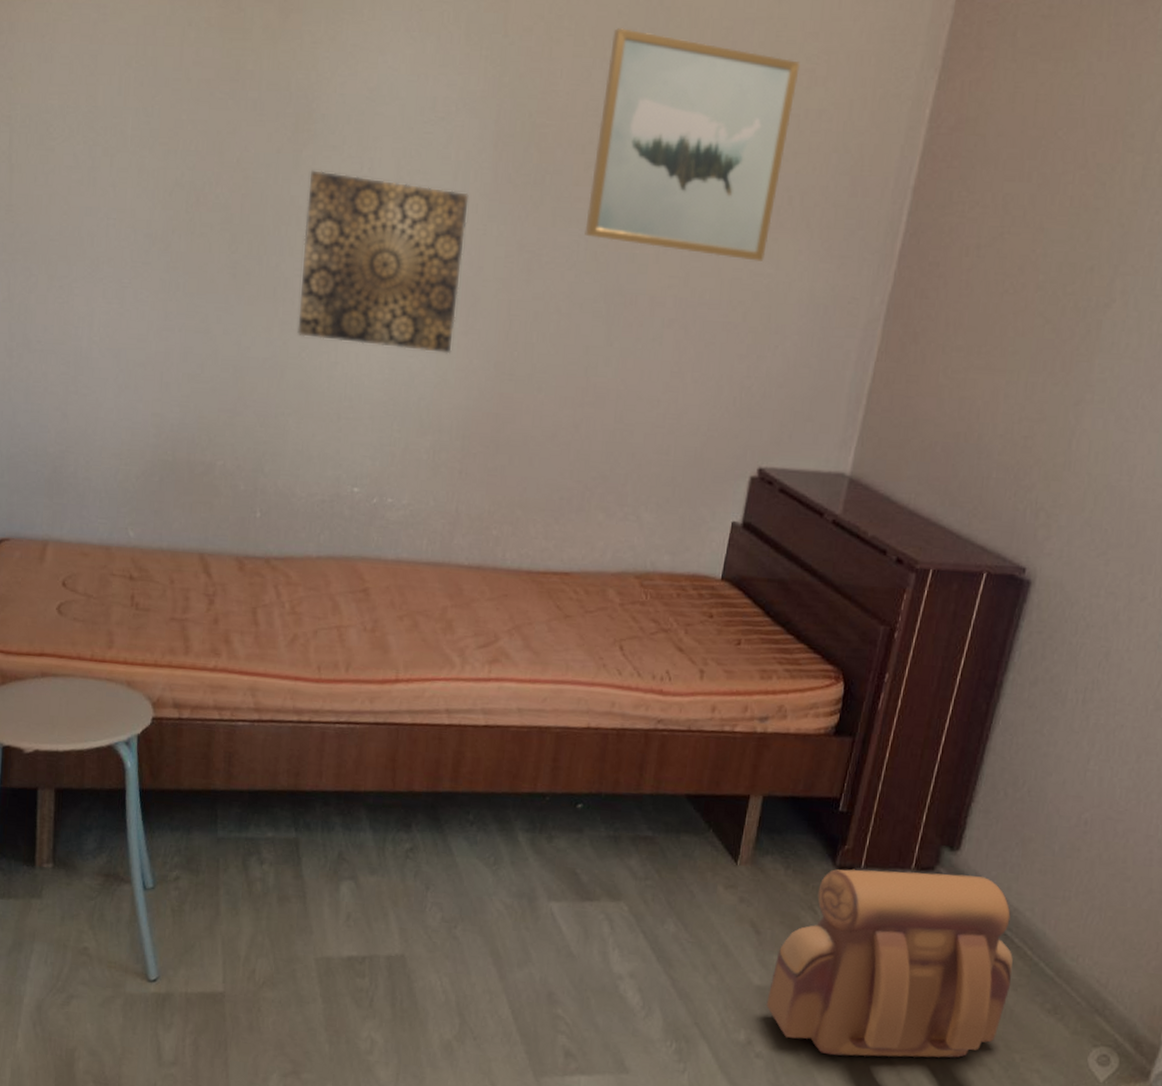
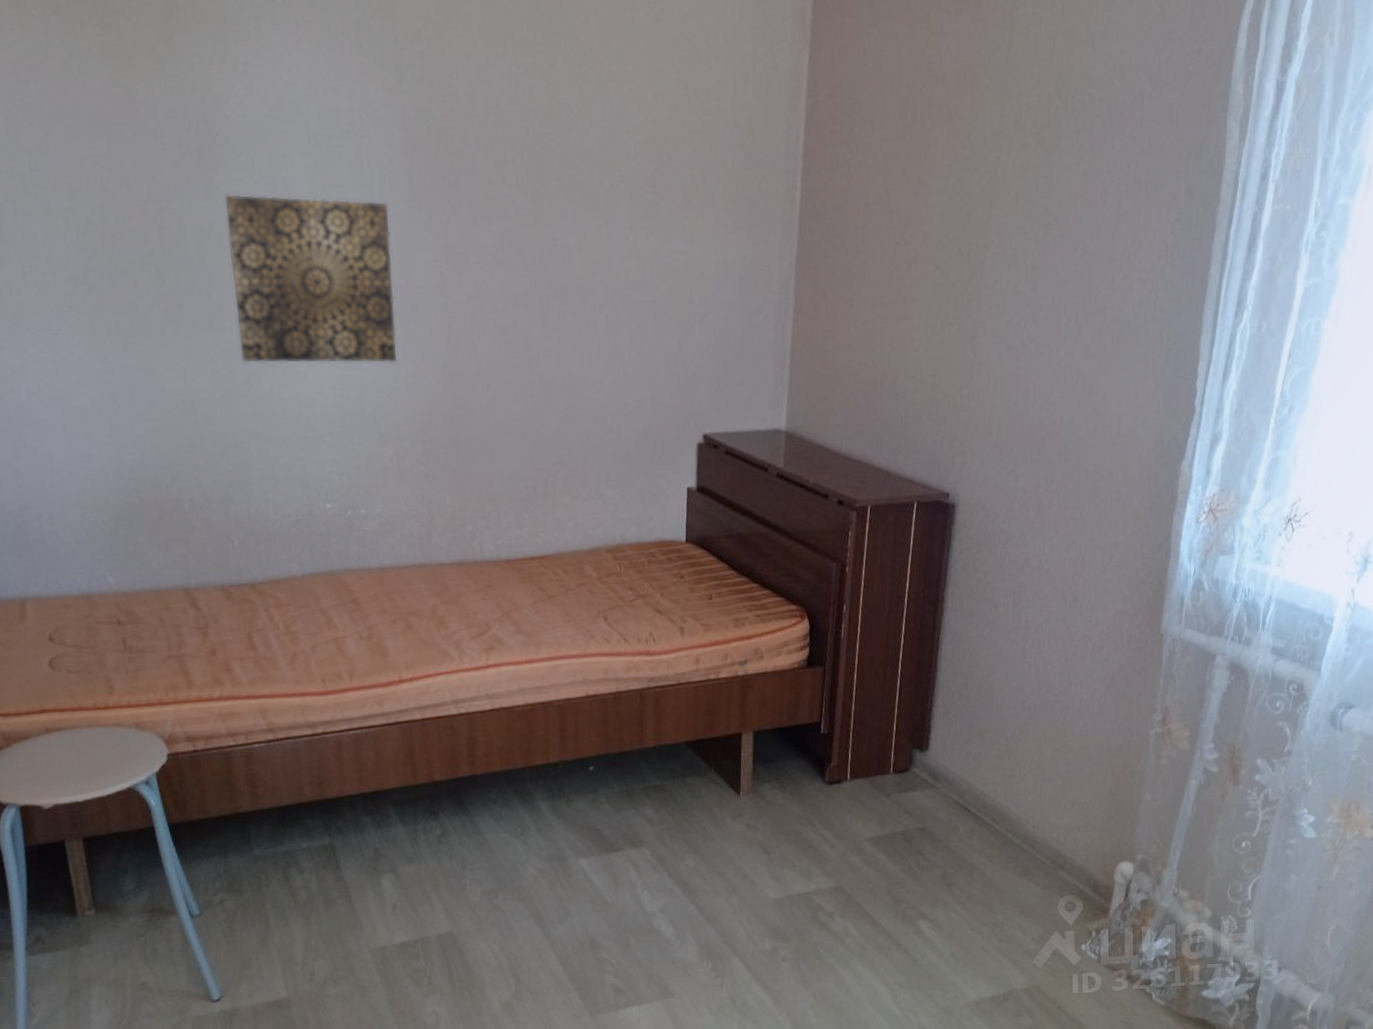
wall art: present [585,27,800,261] -> none [500,23,683,240]
backpack: present [766,869,1013,1058] -> none [784,770,987,947]

